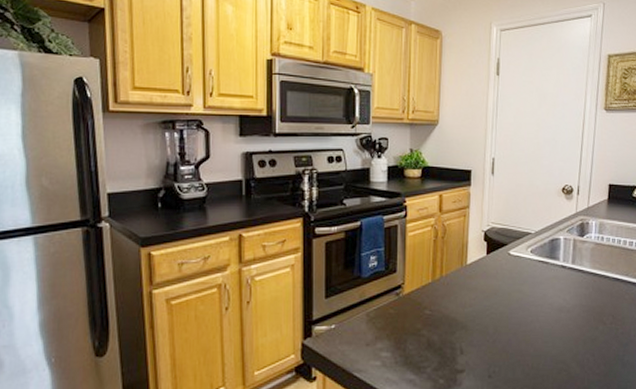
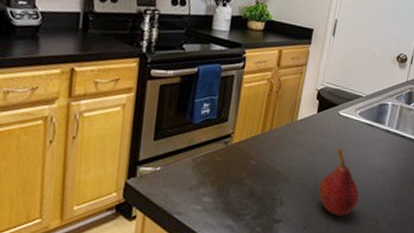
fruit: none [499,289,543,361] -> present [318,148,359,216]

